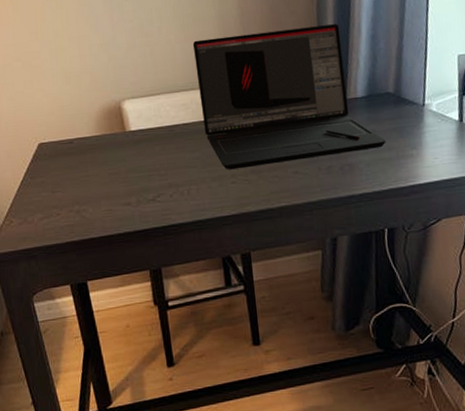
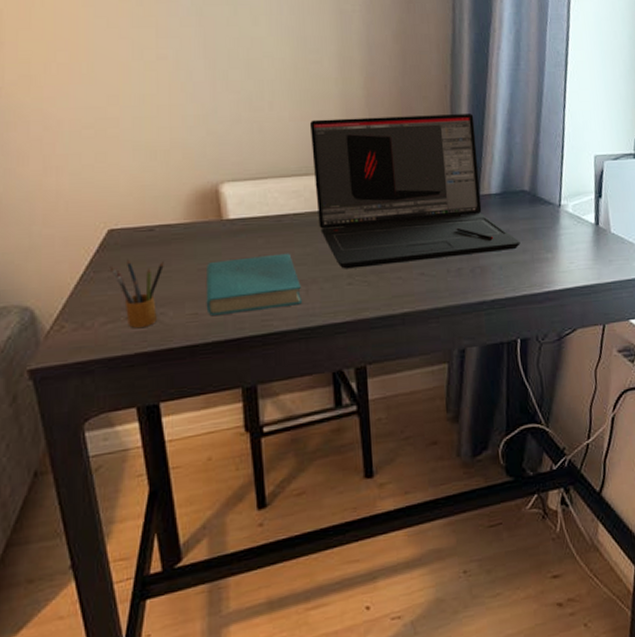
pencil box: none [42,167,83,223] -> present [109,259,164,329]
book: none [115,158,194,212] -> present [206,253,302,317]

